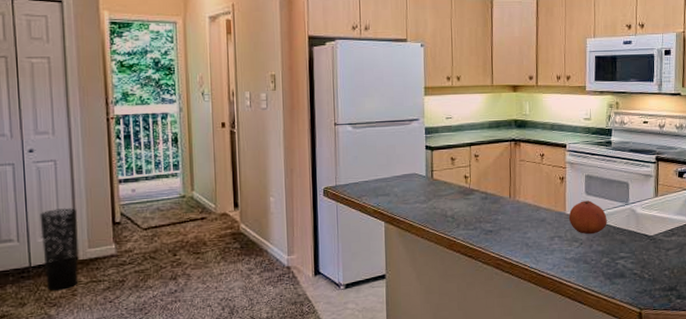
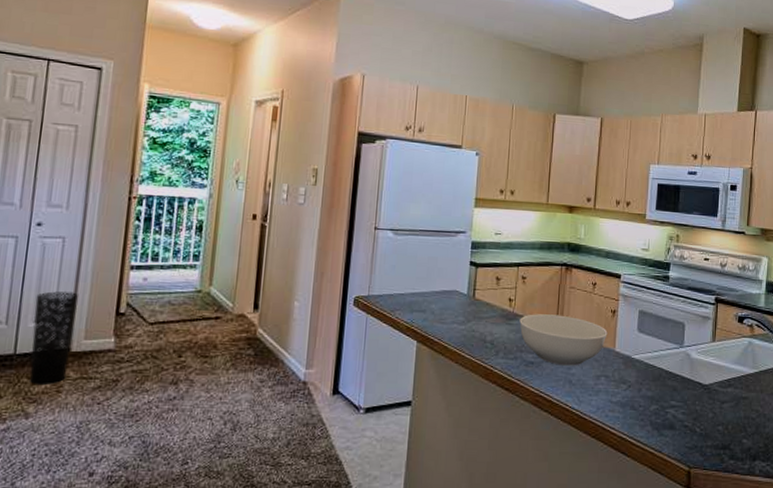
bowl: none [476,186,558,231] -> present [519,314,608,366]
fruit: present [568,200,607,235] -> none [617,338,659,377]

